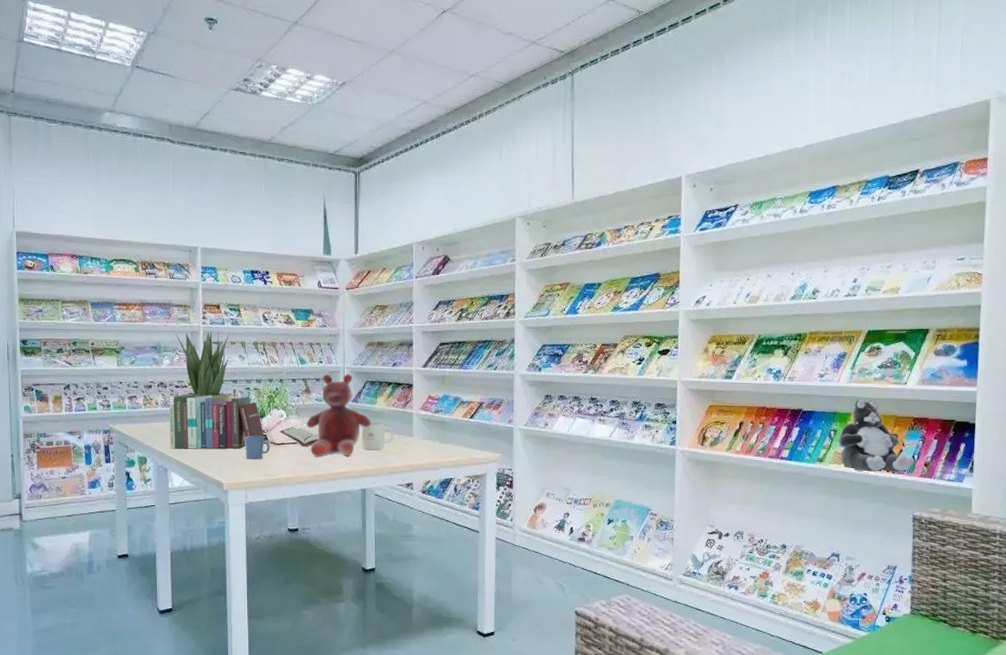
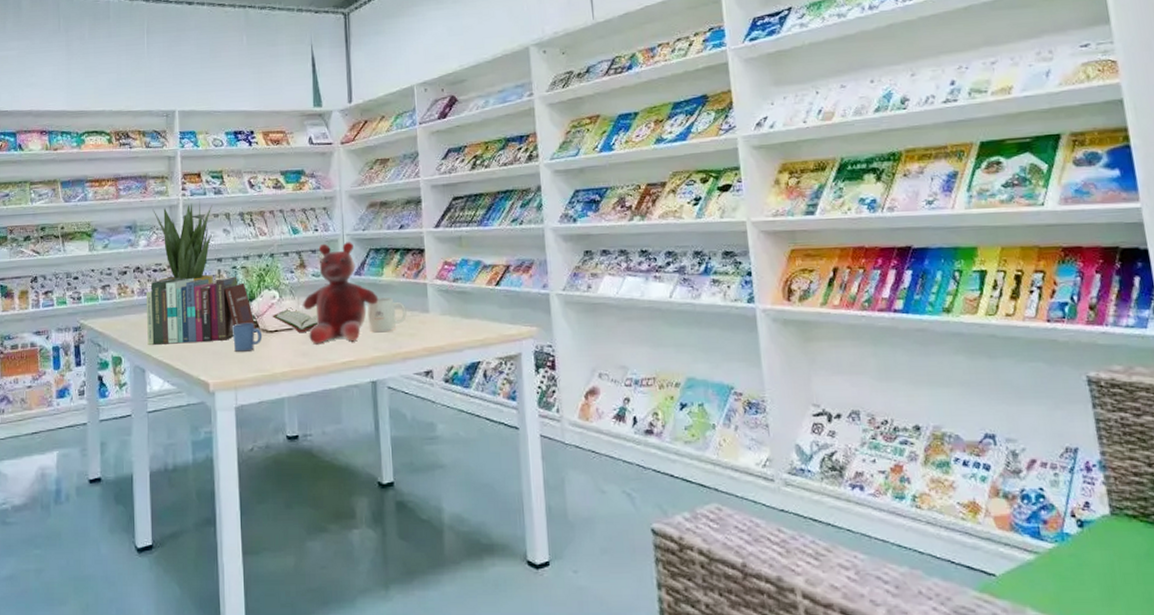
plush toy: present [839,399,914,473] -> none [967,227,1075,323]

